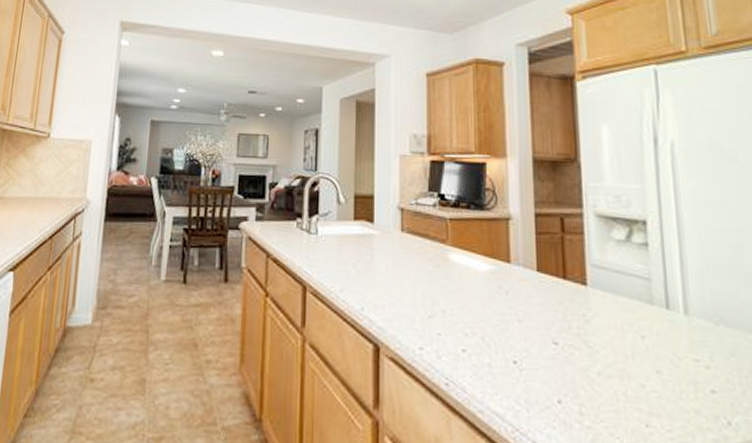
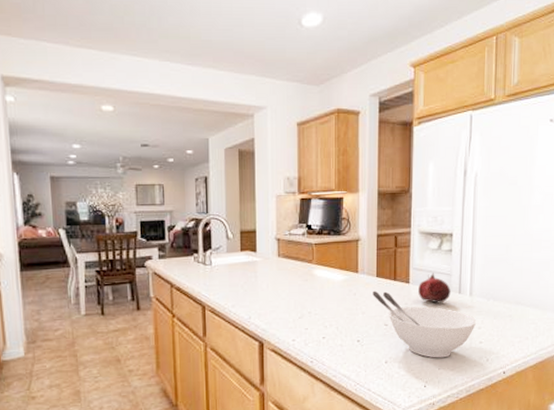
bowl: none [533,290,702,409] -> present [373,290,477,358]
fruit: none [601,274,653,323] -> present [418,273,451,305]

